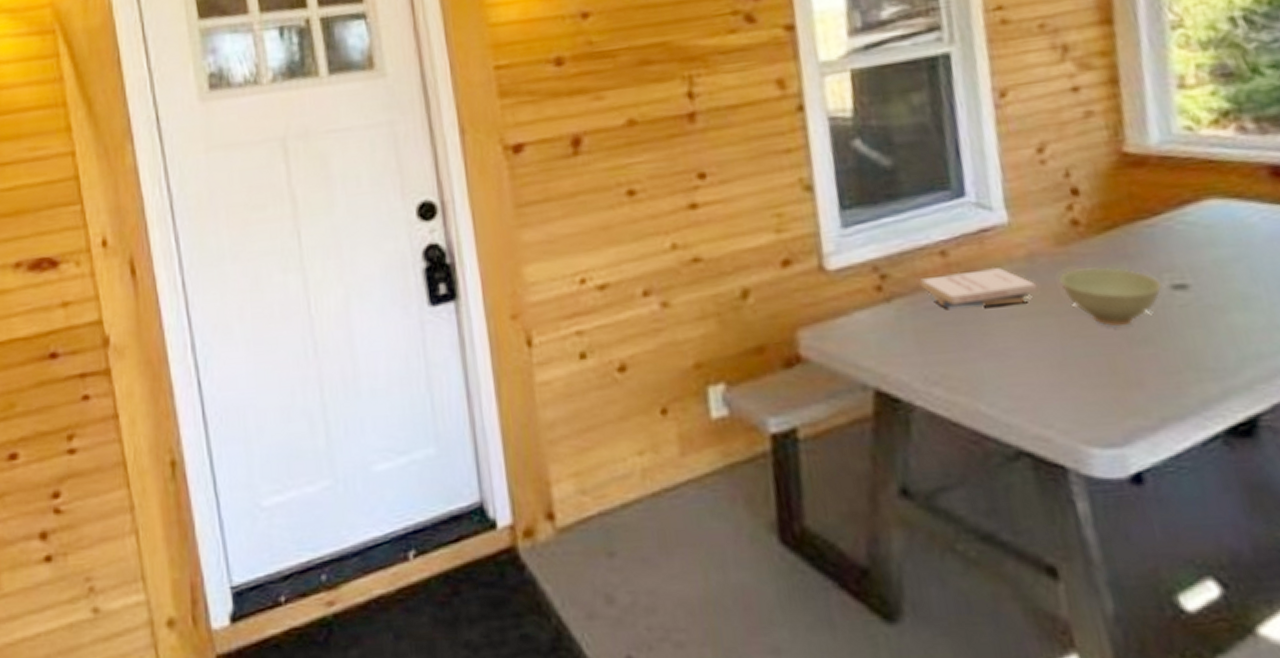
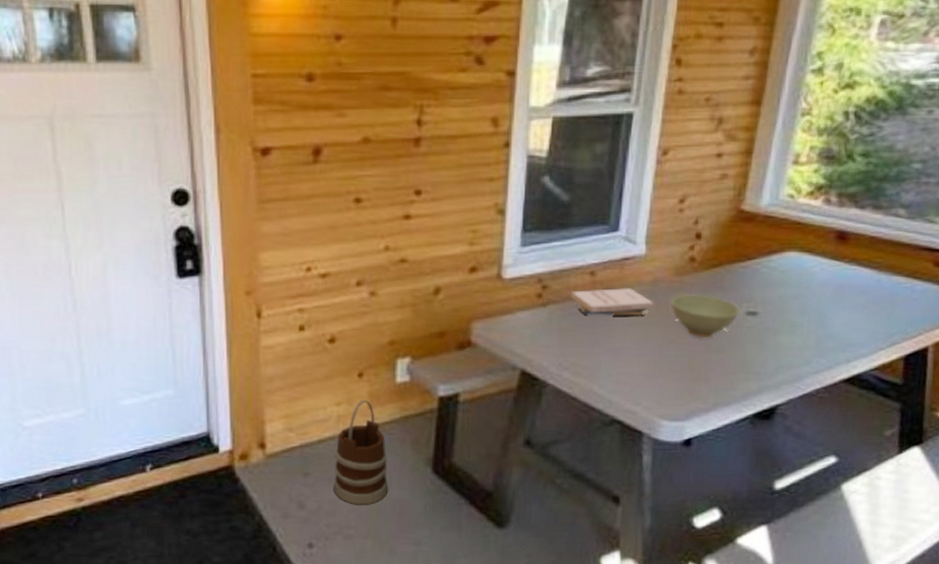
wooden bucket: none [644,444,723,596] -> present [334,399,388,505]

